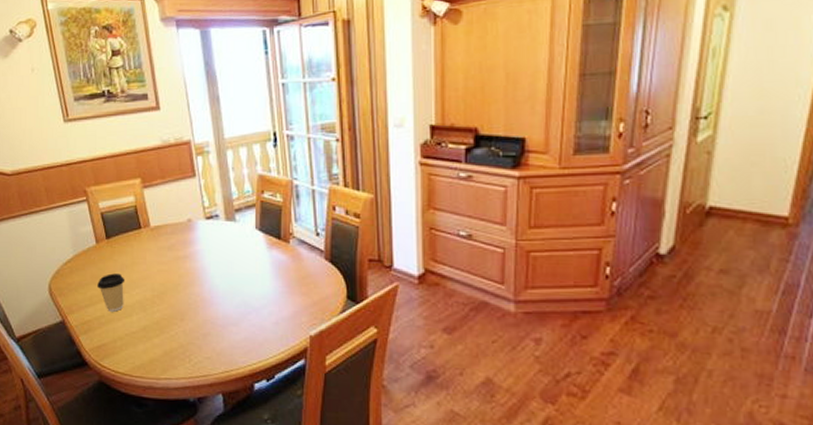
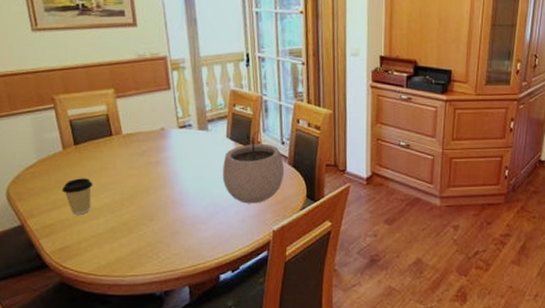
plant pot: none [253,221,321,304] -> present [222,132,285,204]

